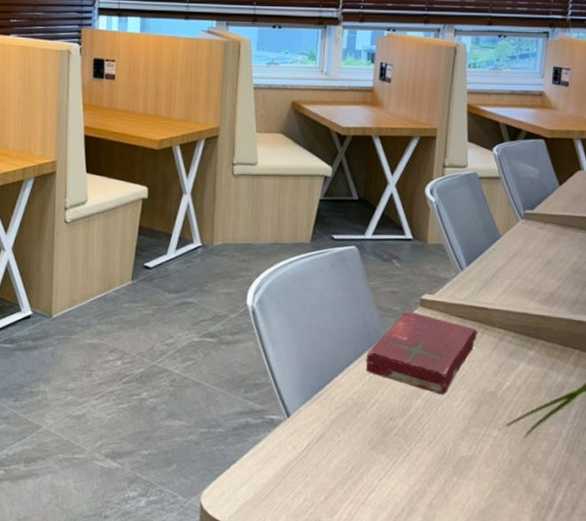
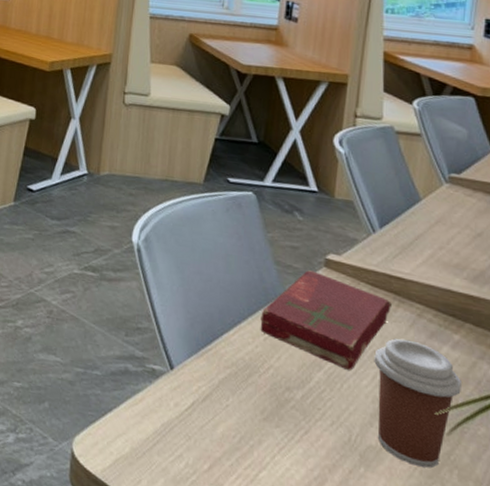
coffee cup: none [464,361,535,468] -> present [374,338,461,468]

